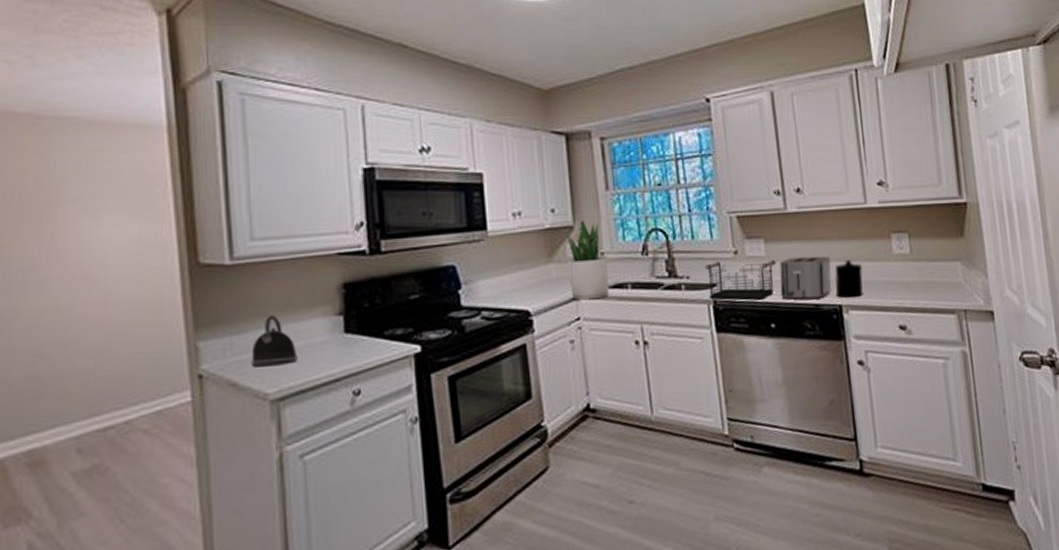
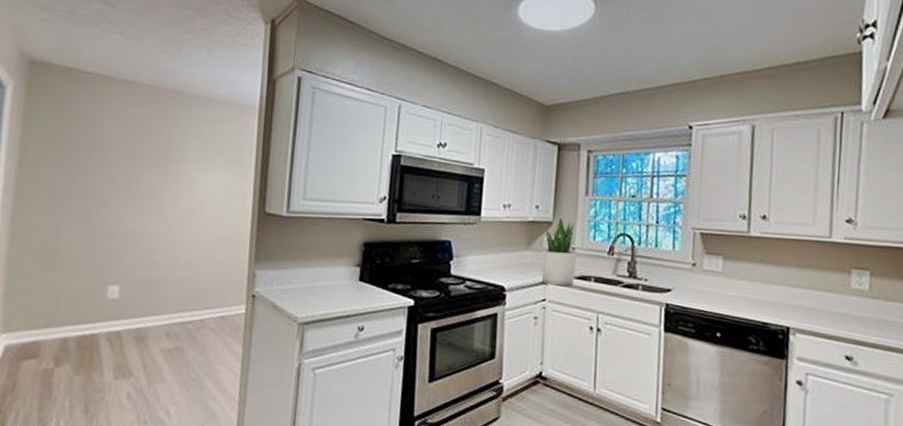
kettle: present [251,316,298,368] -> none [289,259,323,298]
dish rack: present [704,260,777,301] -> none [662,270,732,310]
toaster: present [779,256,832,300] -> none [731,276,786,318]
canister: present [835,260,863,298] -> none [785,287,816,323]

